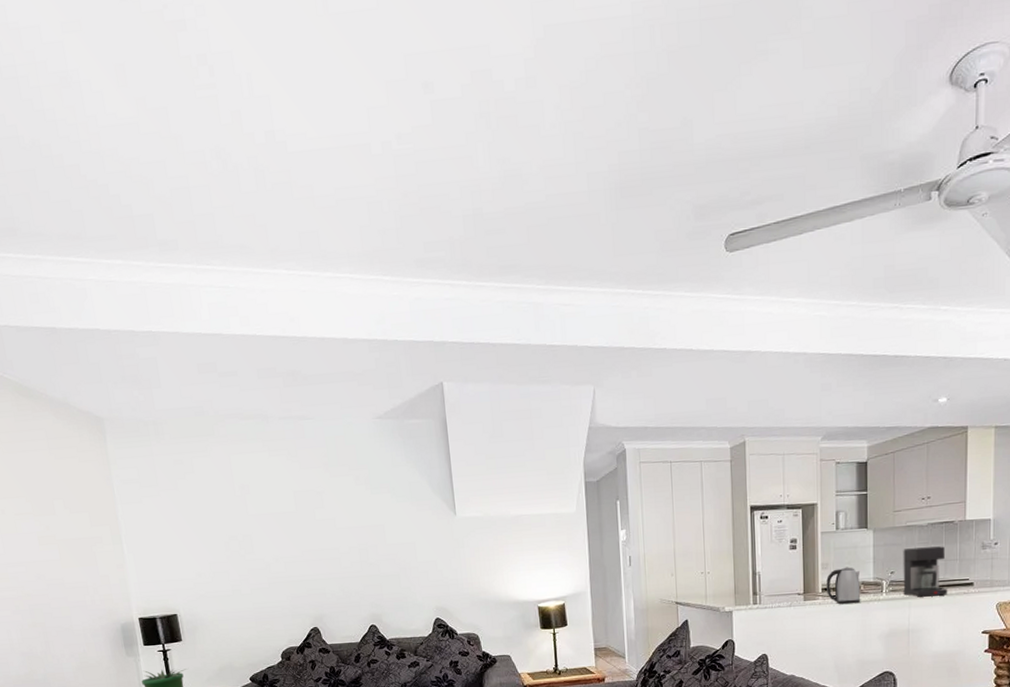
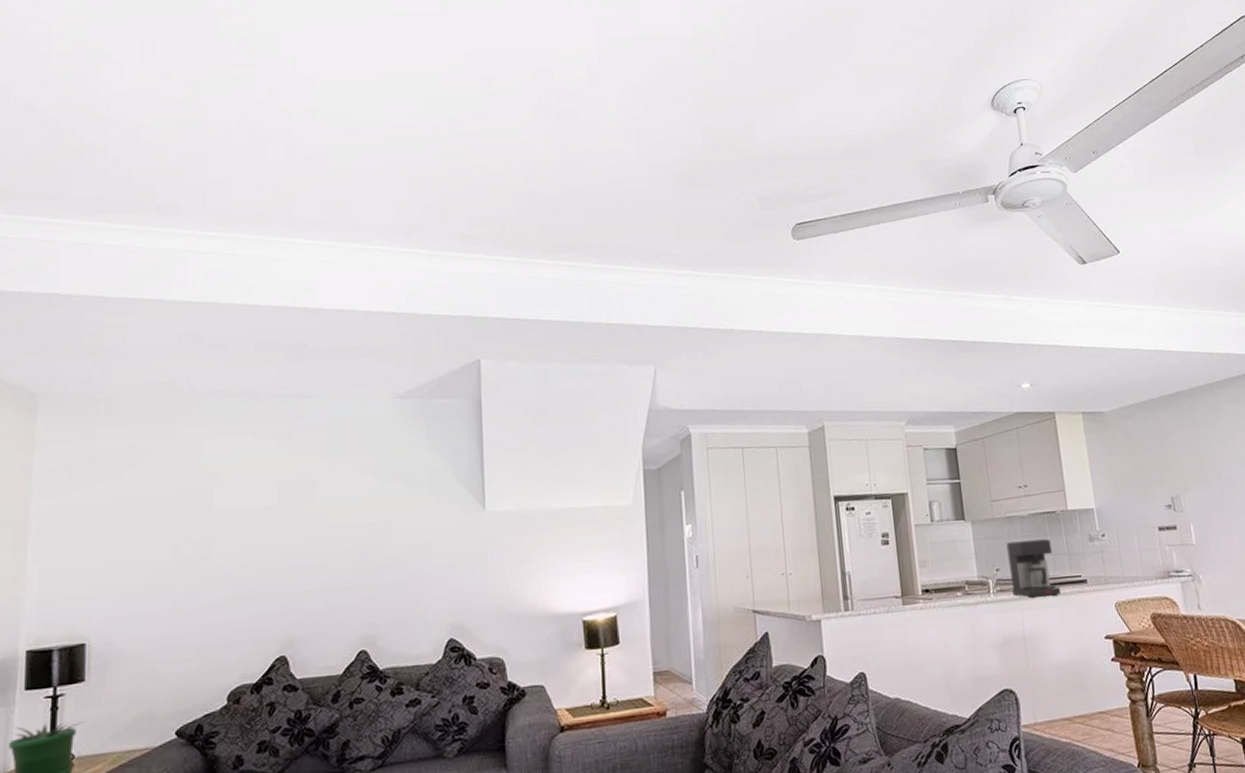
kettle: present [826,567,861,605] -> none [925,564,967,609]

